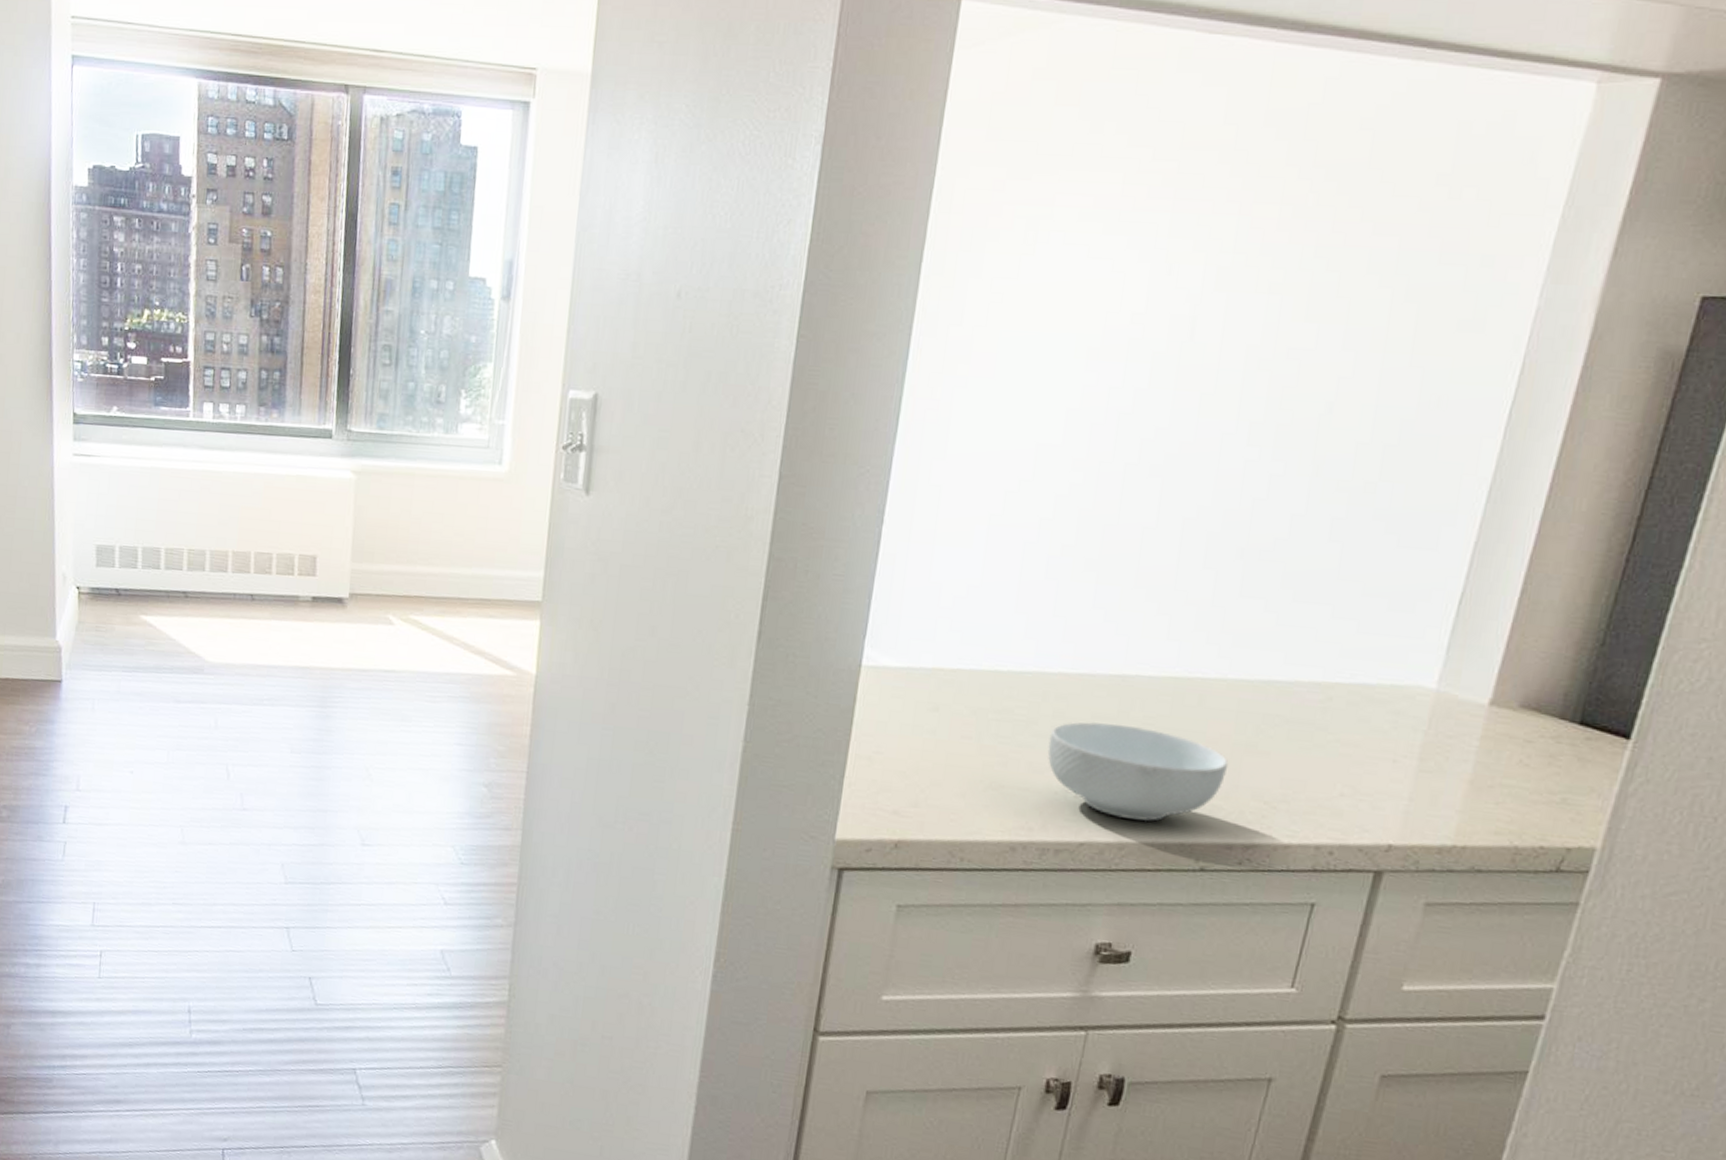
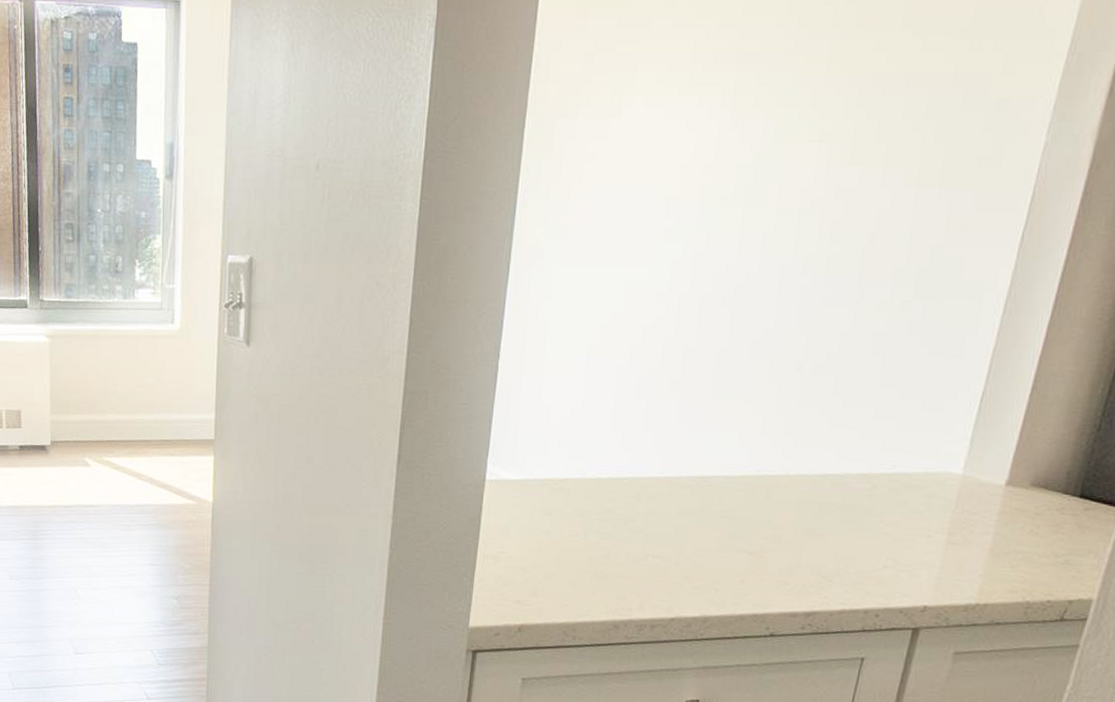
cereal bowl: present [1047,722,1229,821] -> none [642,517,792,597]

